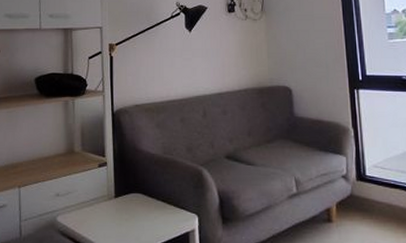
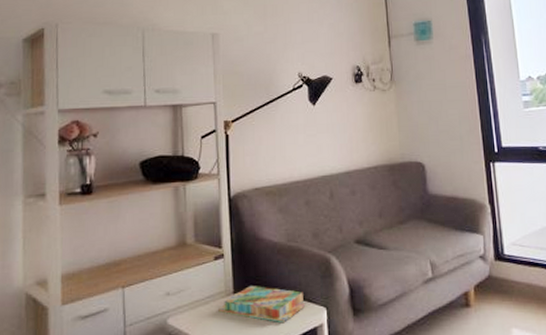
board game: none [101,192,180,227] -> present [218,286,306,324]

